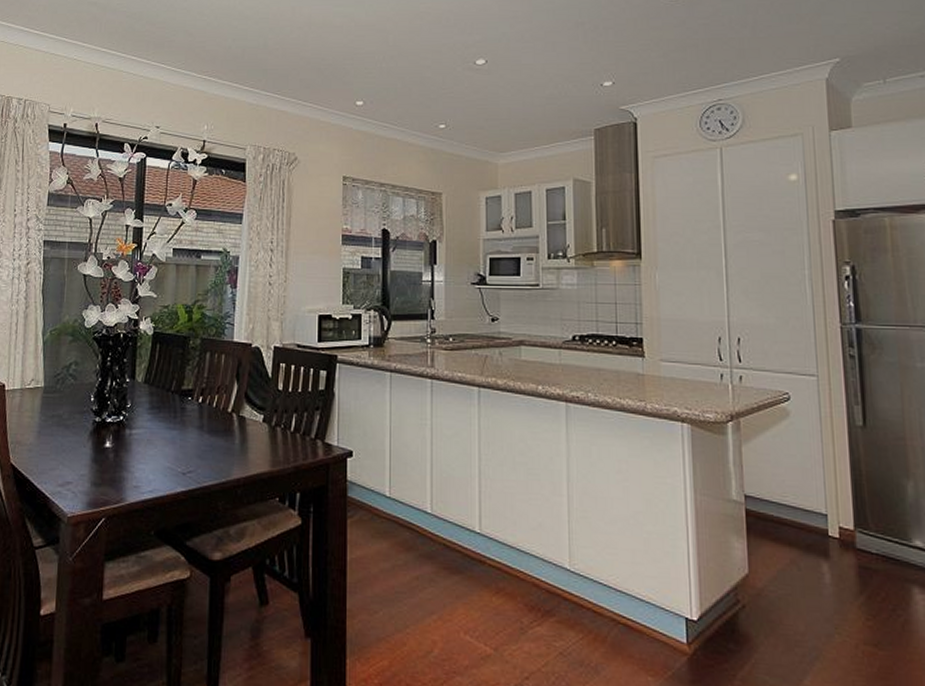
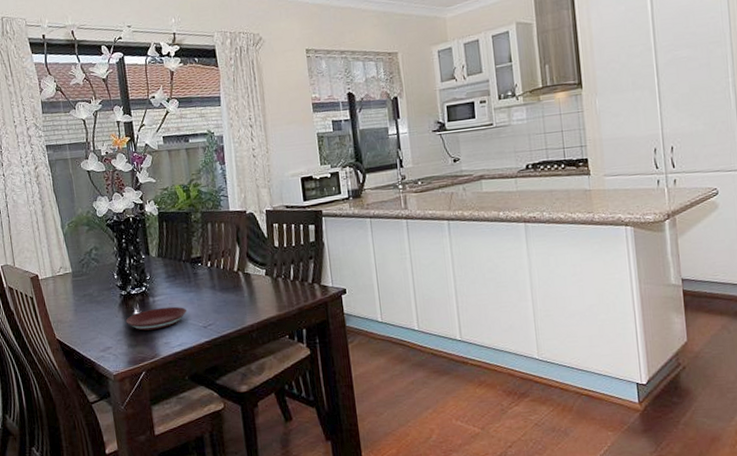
plate: none [93,443,167,469] -> present [125,306,187,331]

